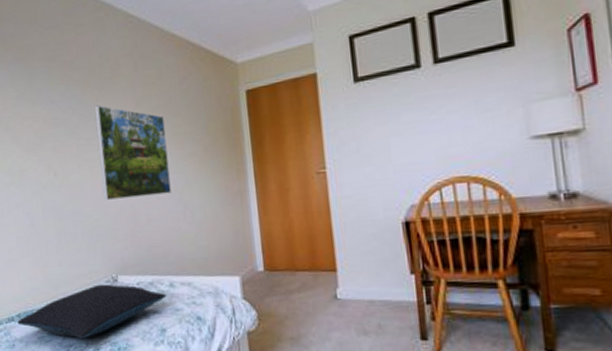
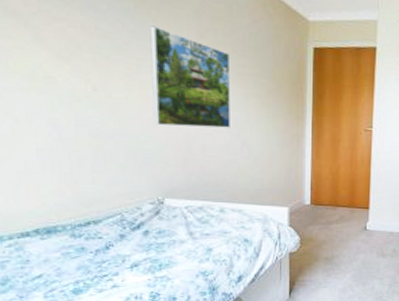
pillow: present [17,284,167,339] -> none [34,205,216,256]

